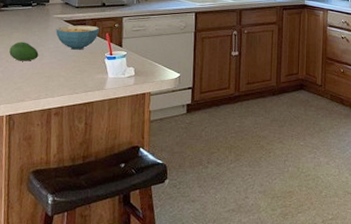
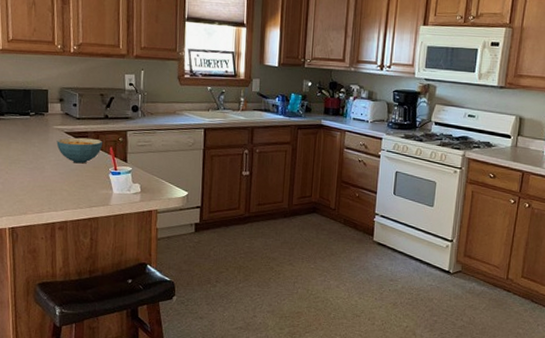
fruit: present [9,41,39,61] -> none [8,153,40,174]

